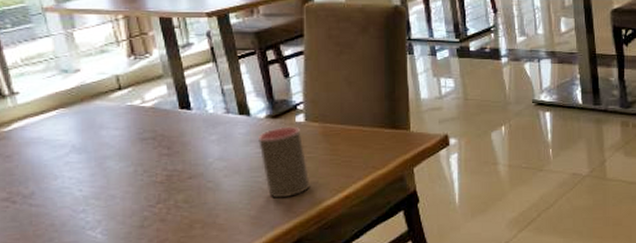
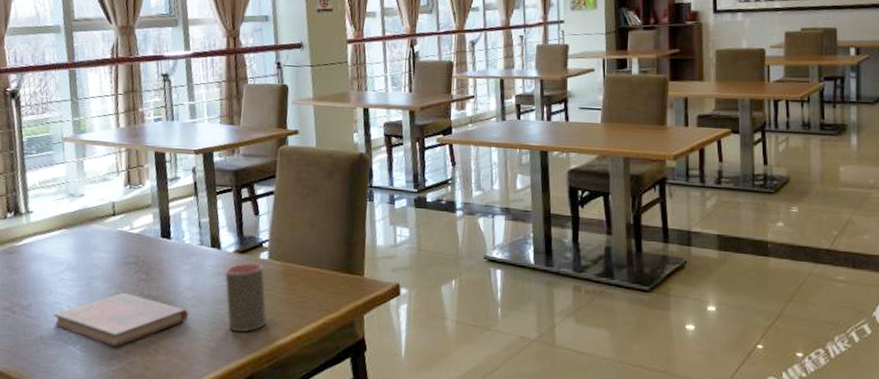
diary: none [64,169,223,227] -> present [54,292,189,347]

